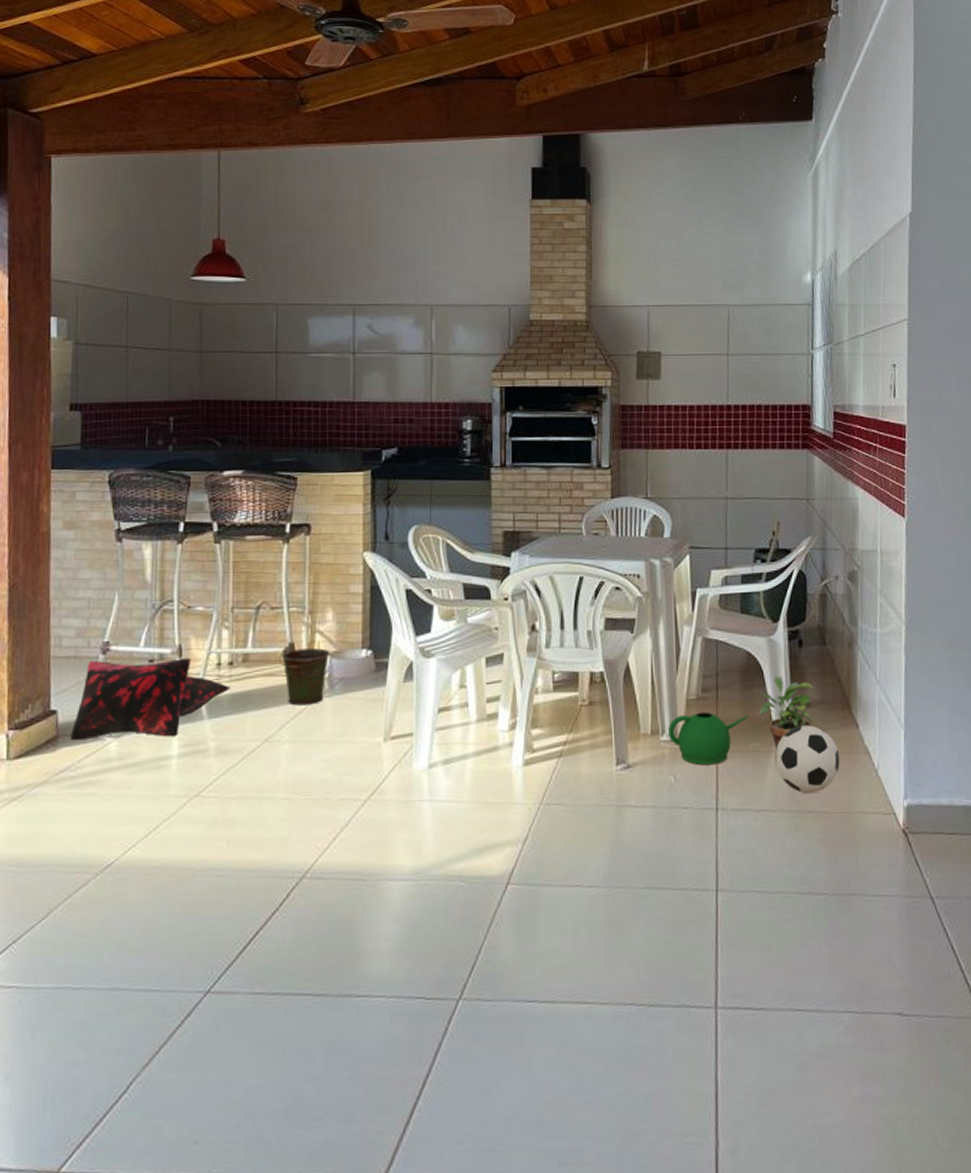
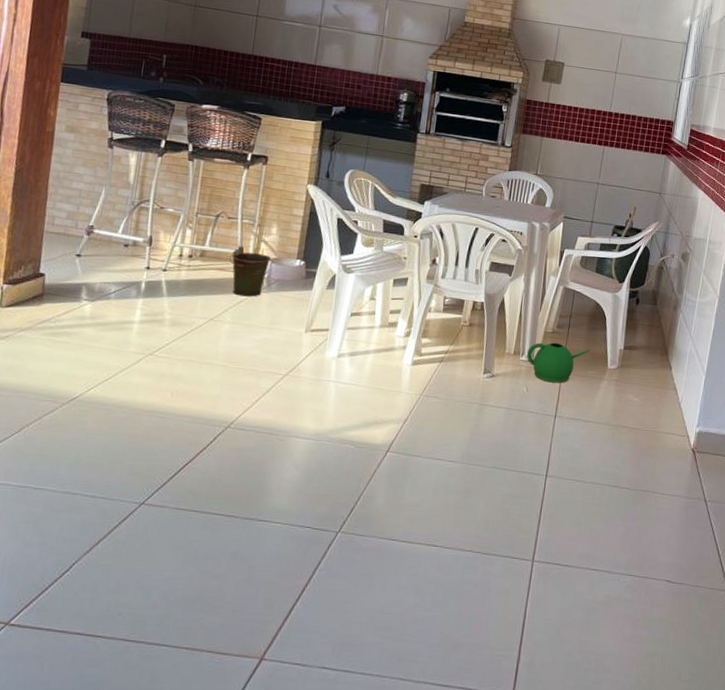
cushion: present [70,658,231,740] -> none [53,238,188,307]
potted plant: present [758,676,815,750] -> none [598,323,643,378]
soccer ball: present [775,725,840,794] -> none [604,362,654,414]

